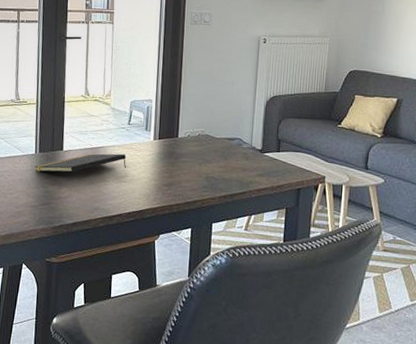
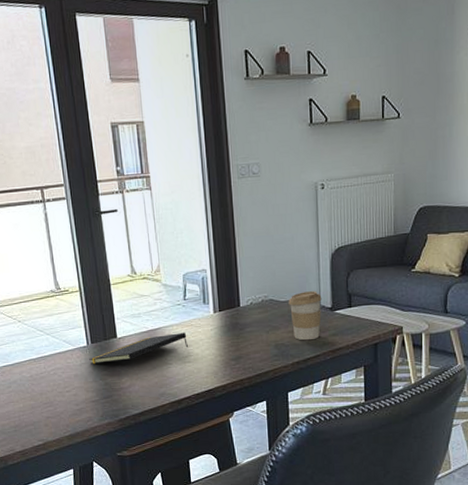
coffee cup: none [222,132,254,177] -> present [288,291,322,341]

